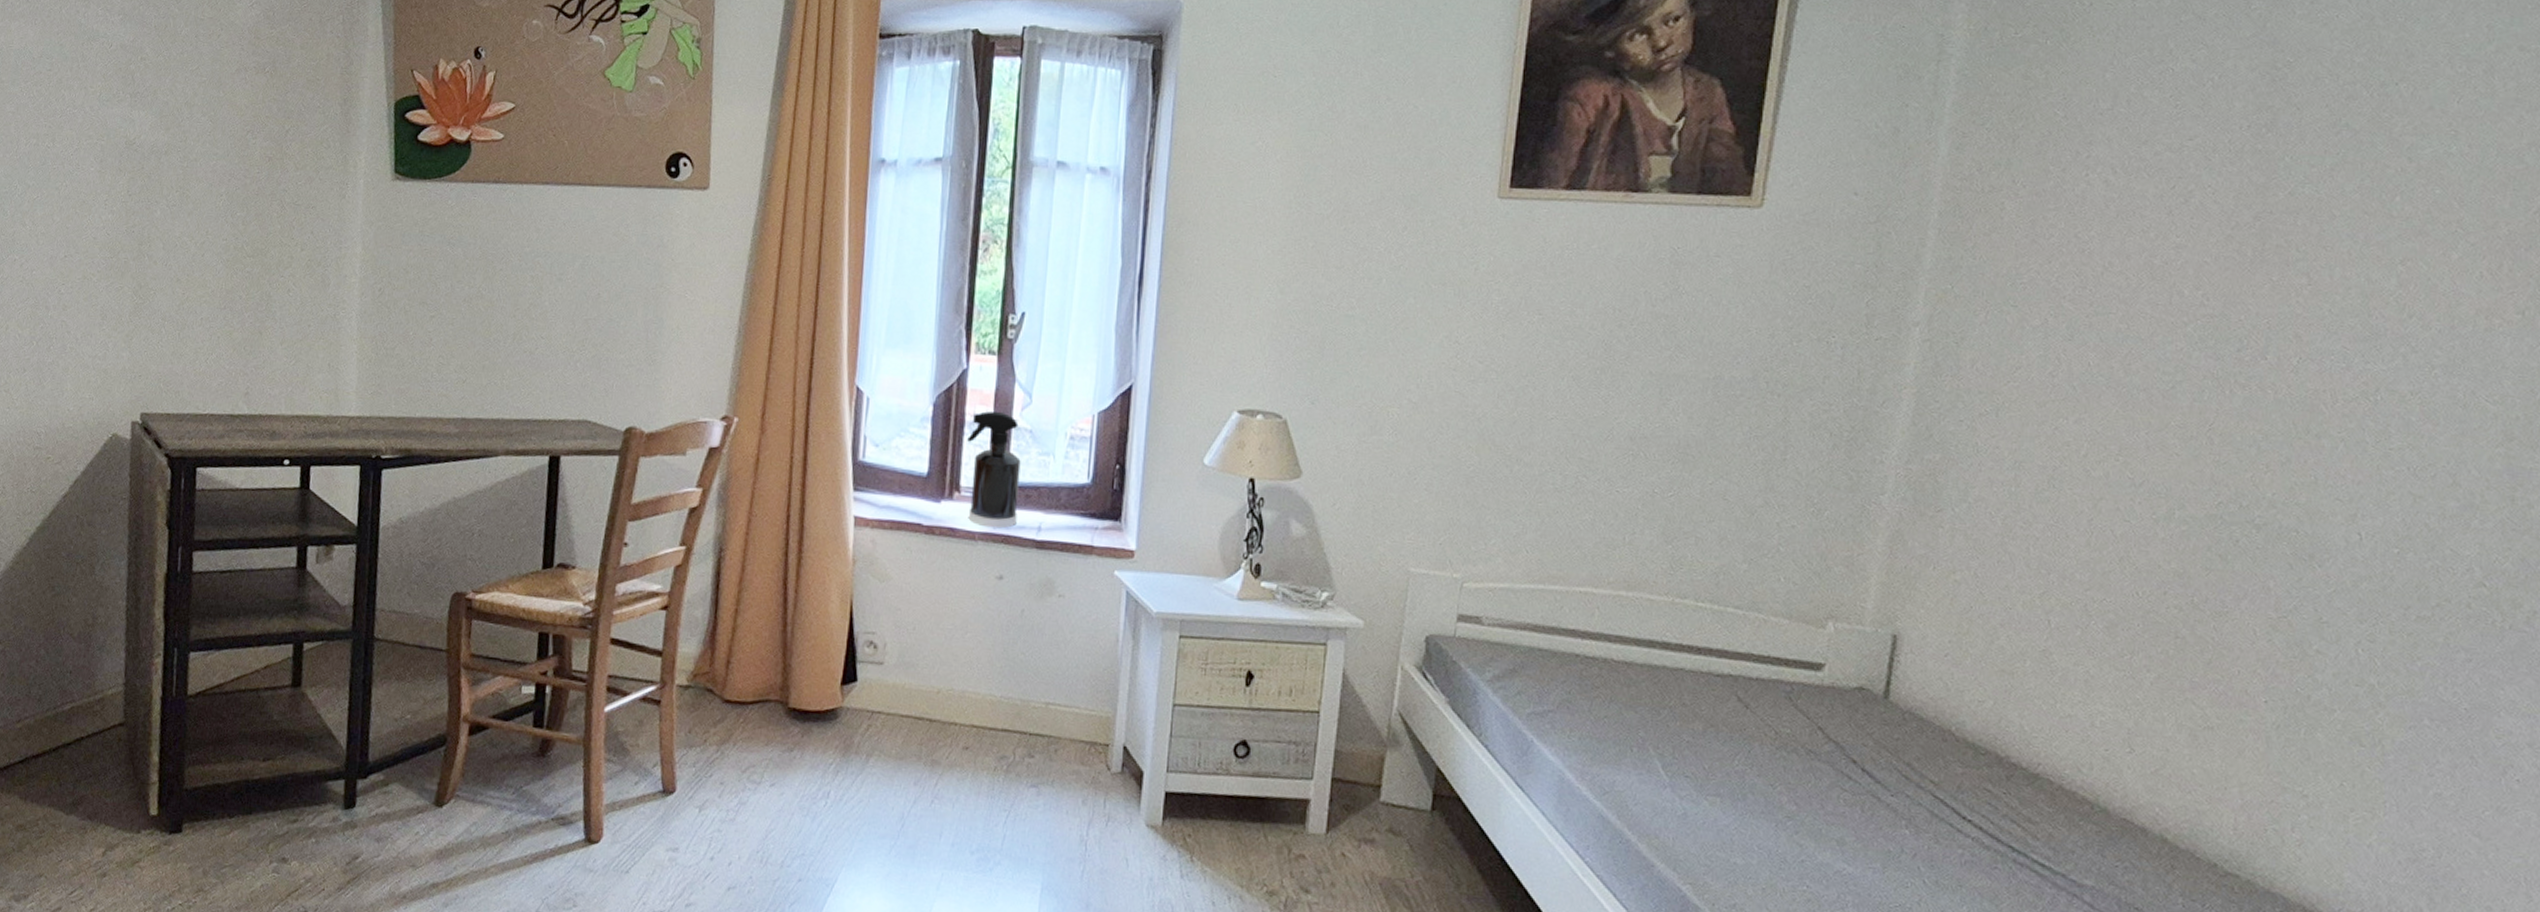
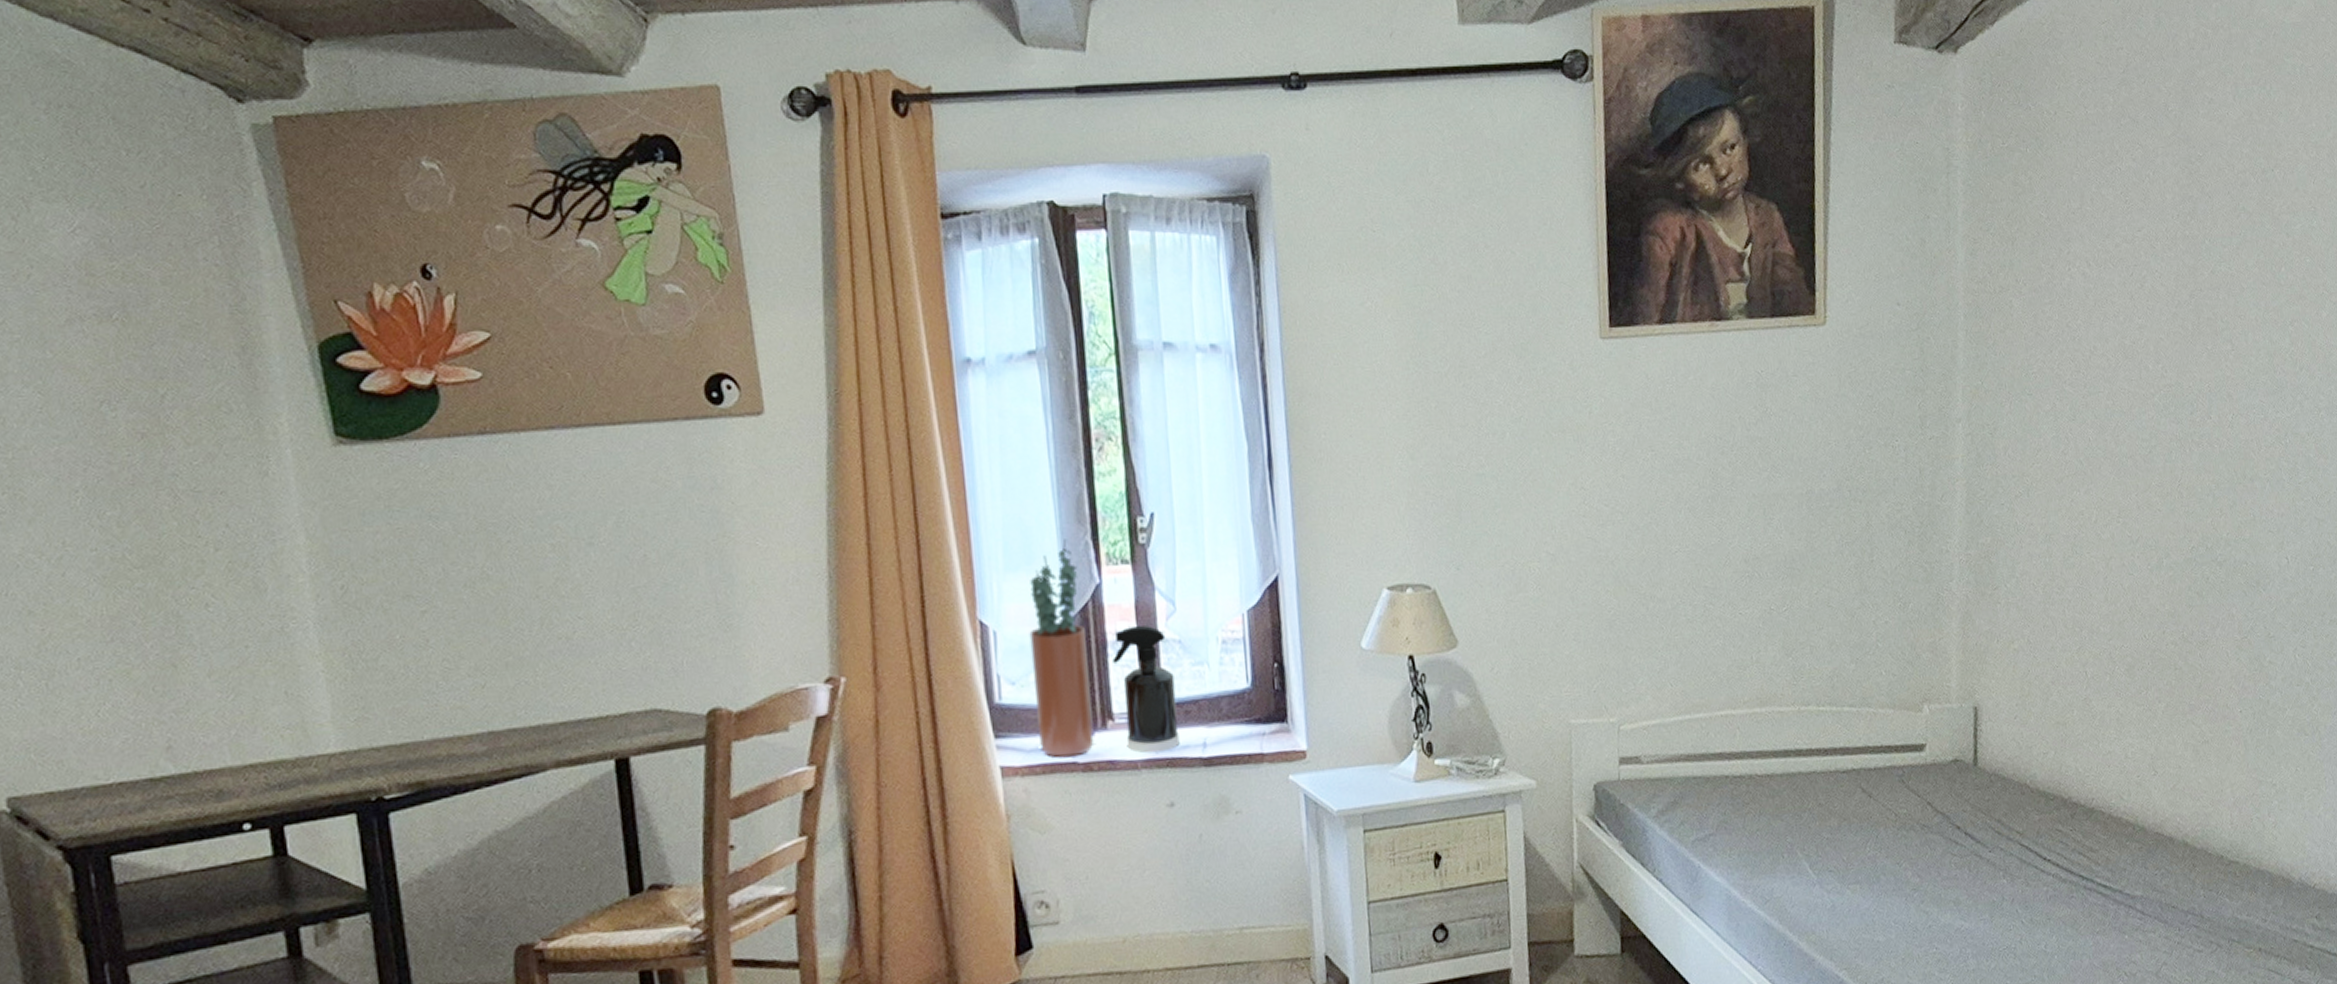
vase: none [891,325,949,518] -> present [1029,539,1094,757]

